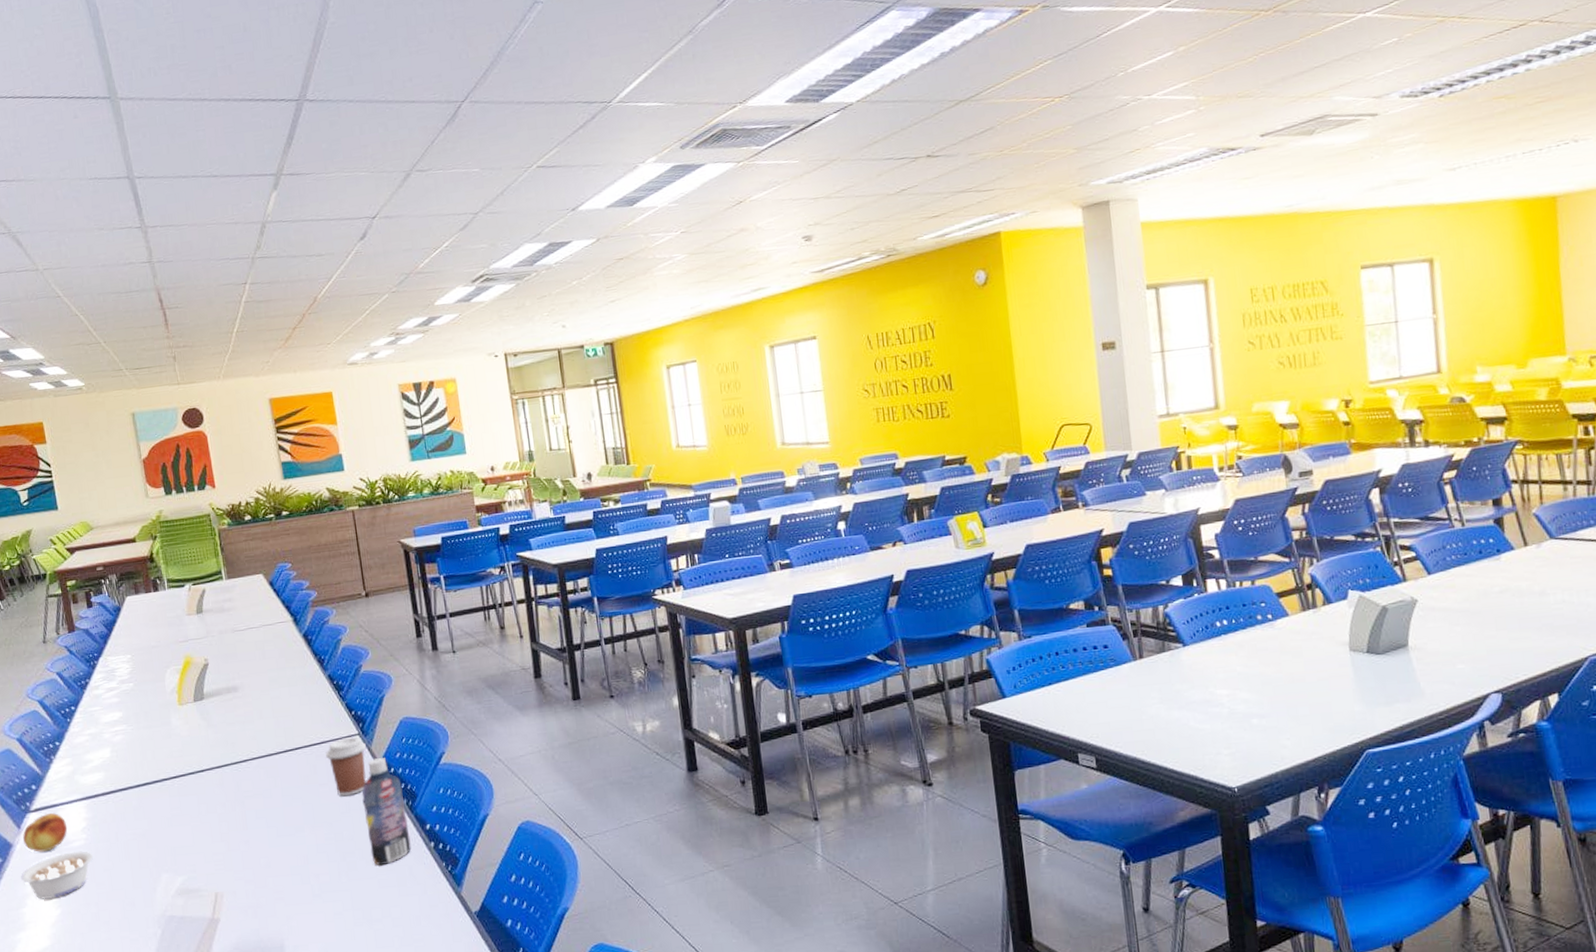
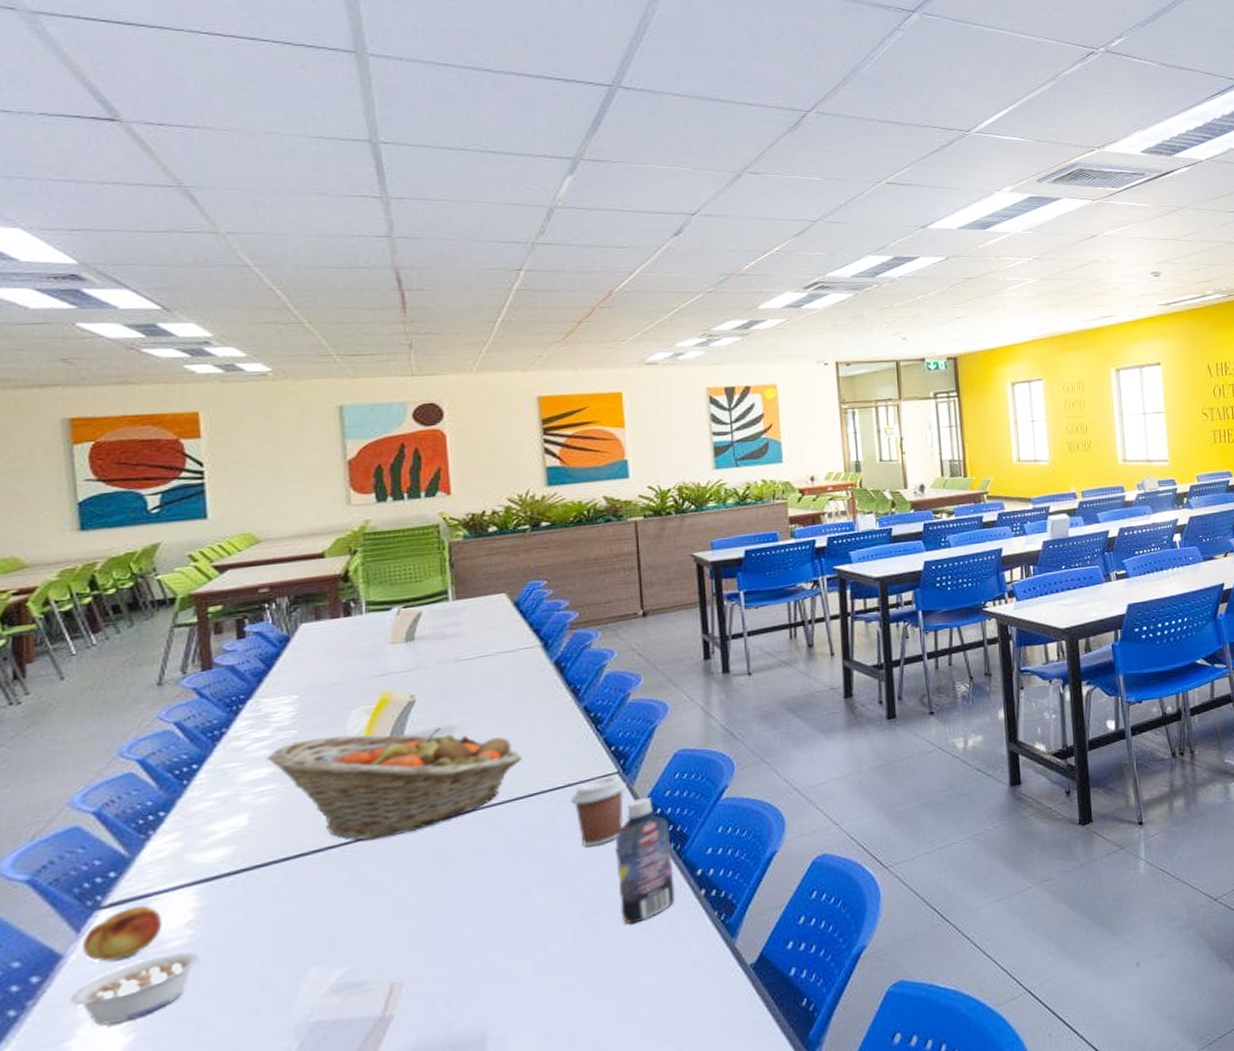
fruit basket: none [116,687,288,776] -> present [267,728,523,841]

